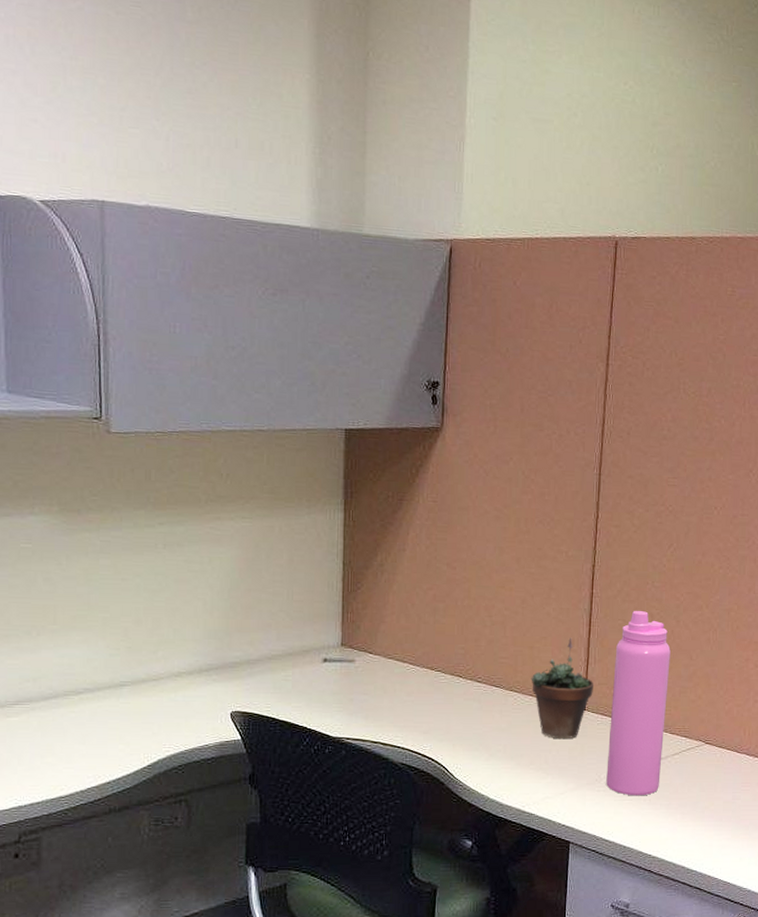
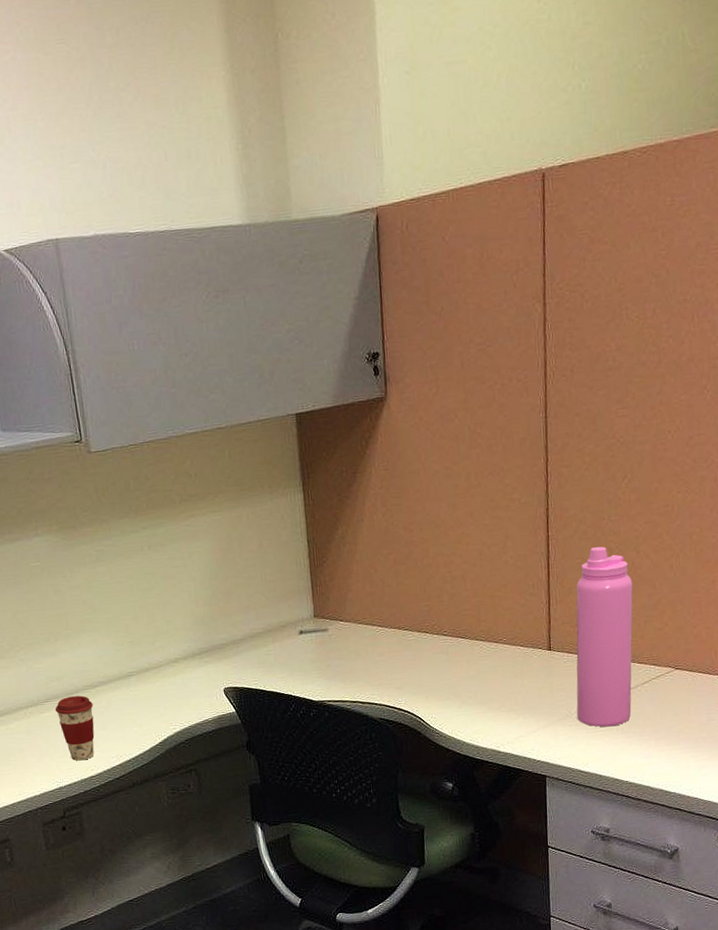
coffee cup: none [25,701,73,777] -> present [55,695,95,761]
succulent plant: present [531,637,595,740] -> none [494,582,558,681]

